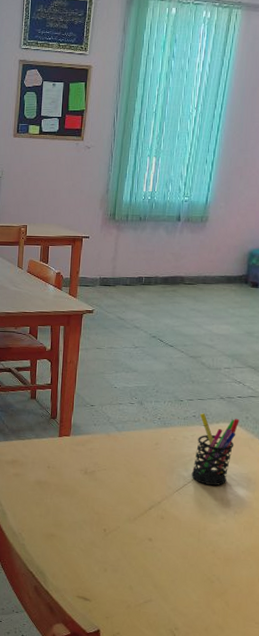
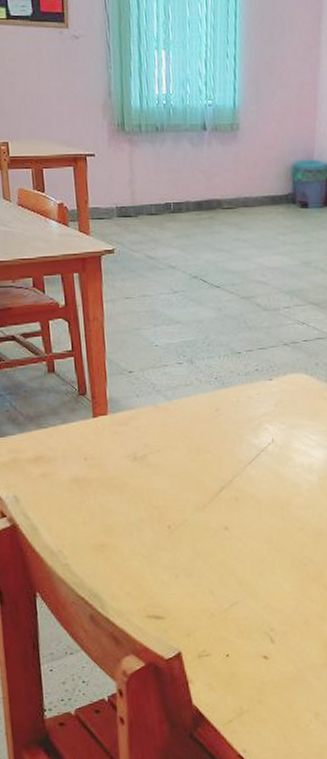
pen holder: present [191,413,239,486] -> none [263,365,309,451]

